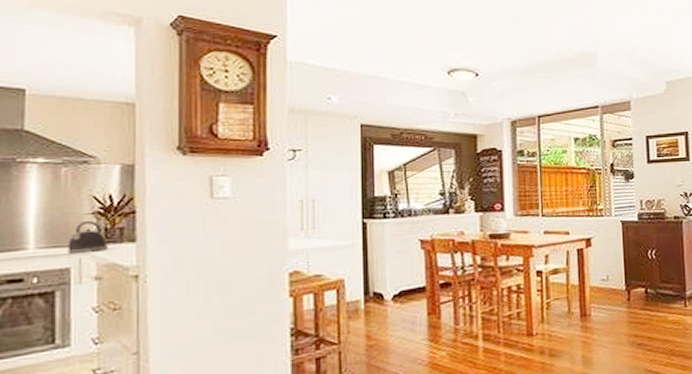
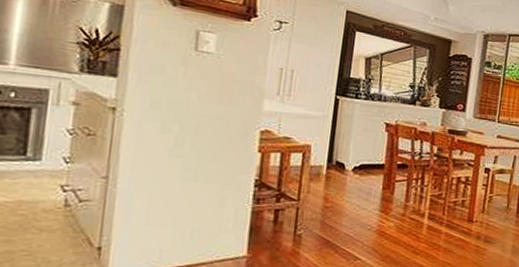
kettle: present [68,221,109,255] -> none [48,48,90,80]

